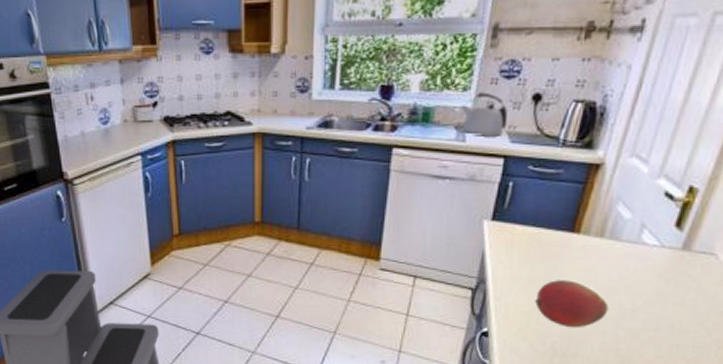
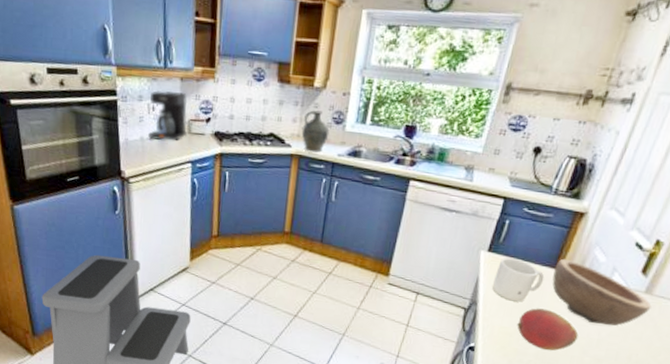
coffee maker: none [86,76,132,133] -> present [148,90,188,141]
ceramic jug: none [262,80,294,128] -> present [301,110,330,153]
kettle: present [460,92,508,138] -> none [470,140,511,181]
mug: none [501,224,561,275] -> present [492,257,545,302]
wooden bowl: none [571,219,692,292] -> present [552,258,652,326]

